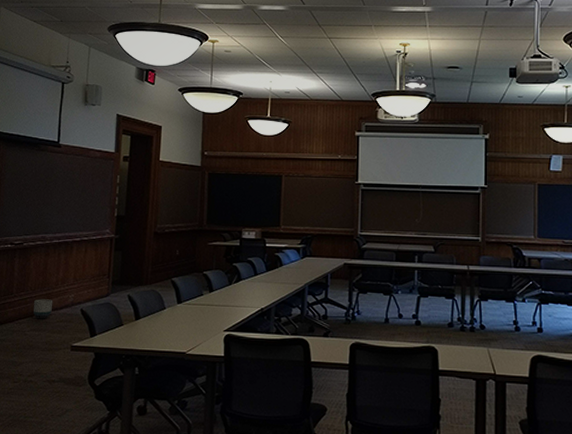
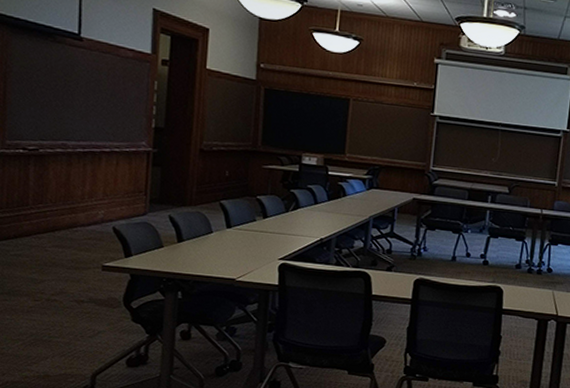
planter: present [33,299,53,319] -> none [55,213,79,236]

